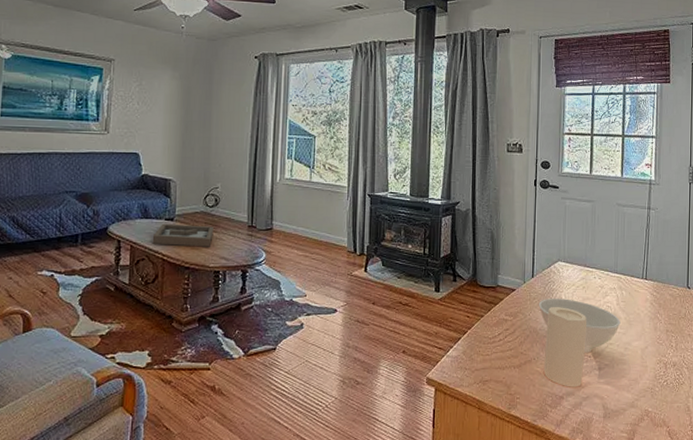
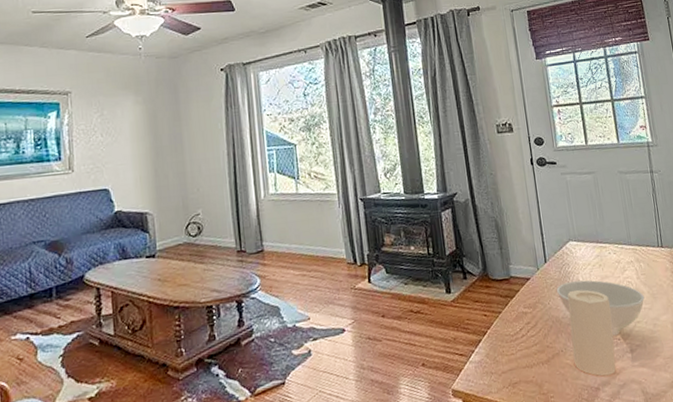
decorative tray: present [152,223,214,247] -> none [134,257,201,287]

